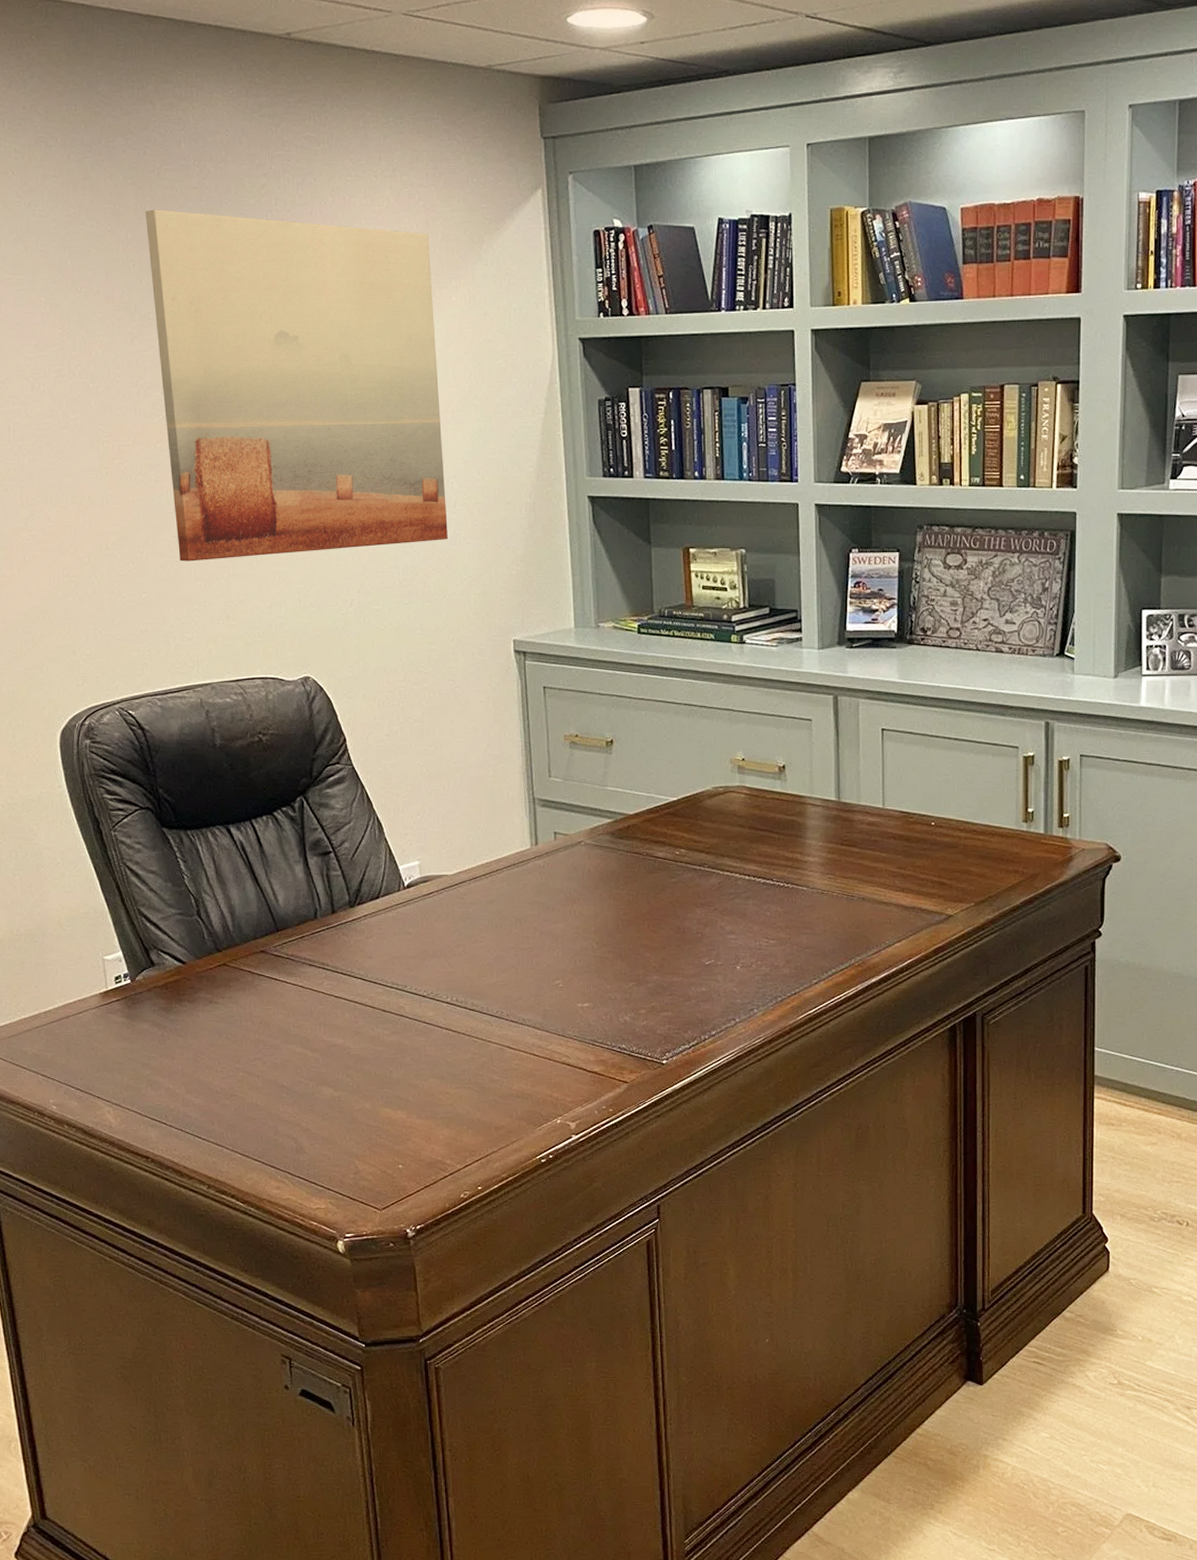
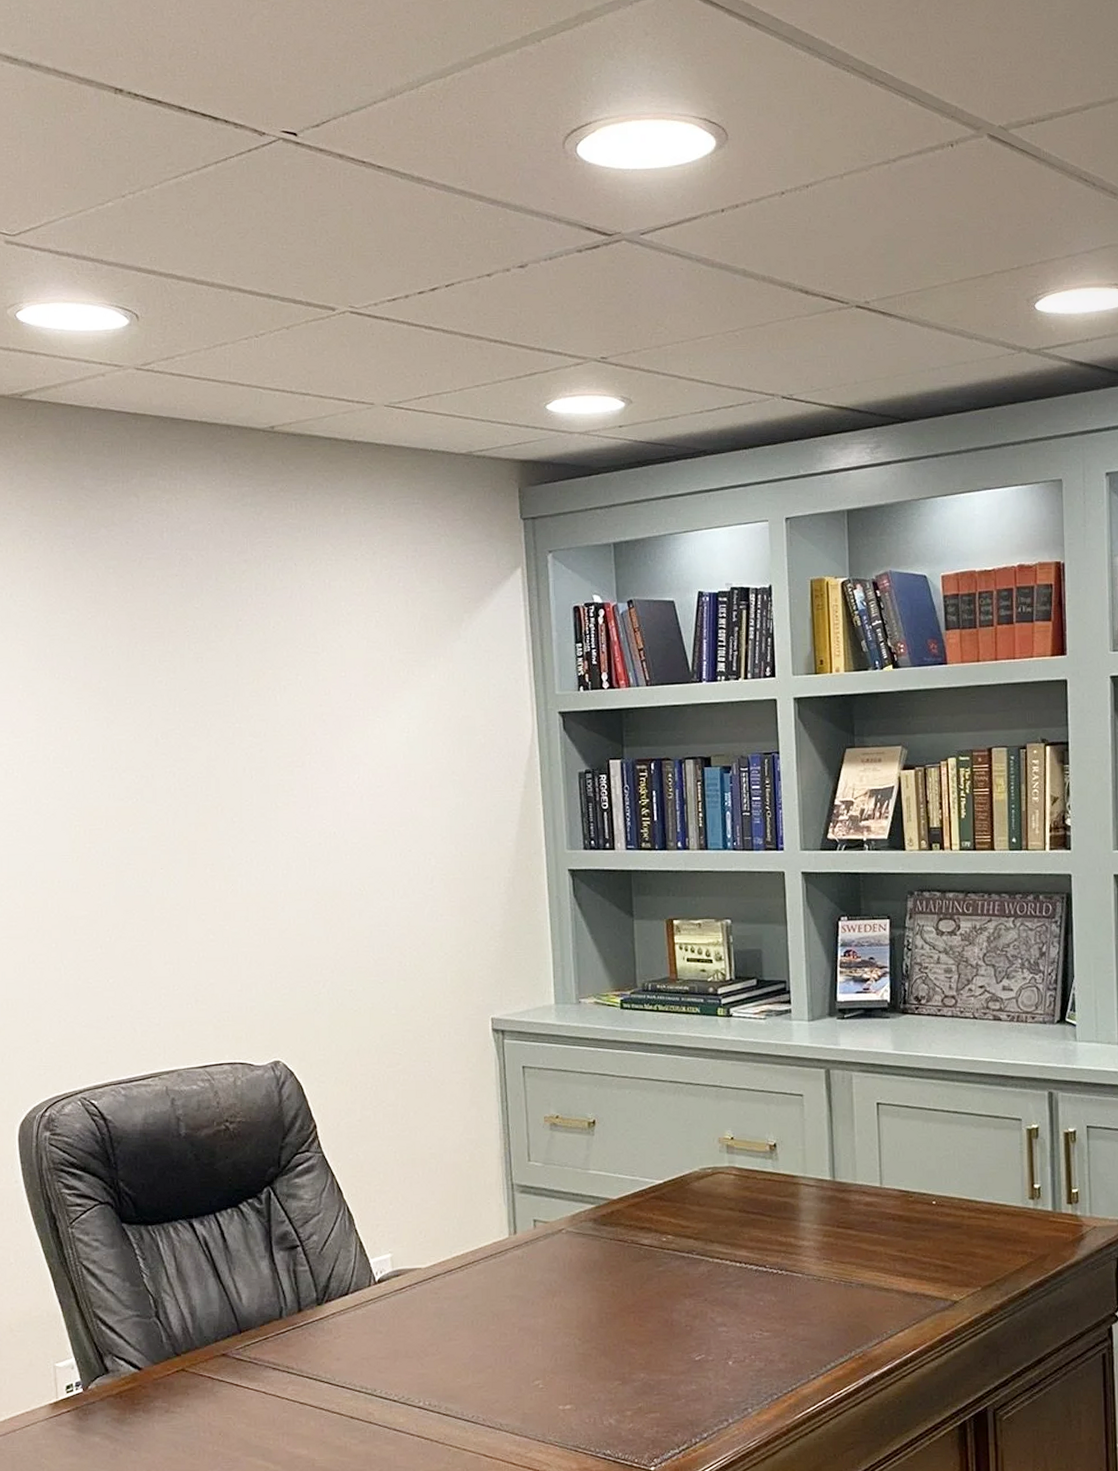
wall art: present [145,209,448,562] -> none [125,597,424,945]

